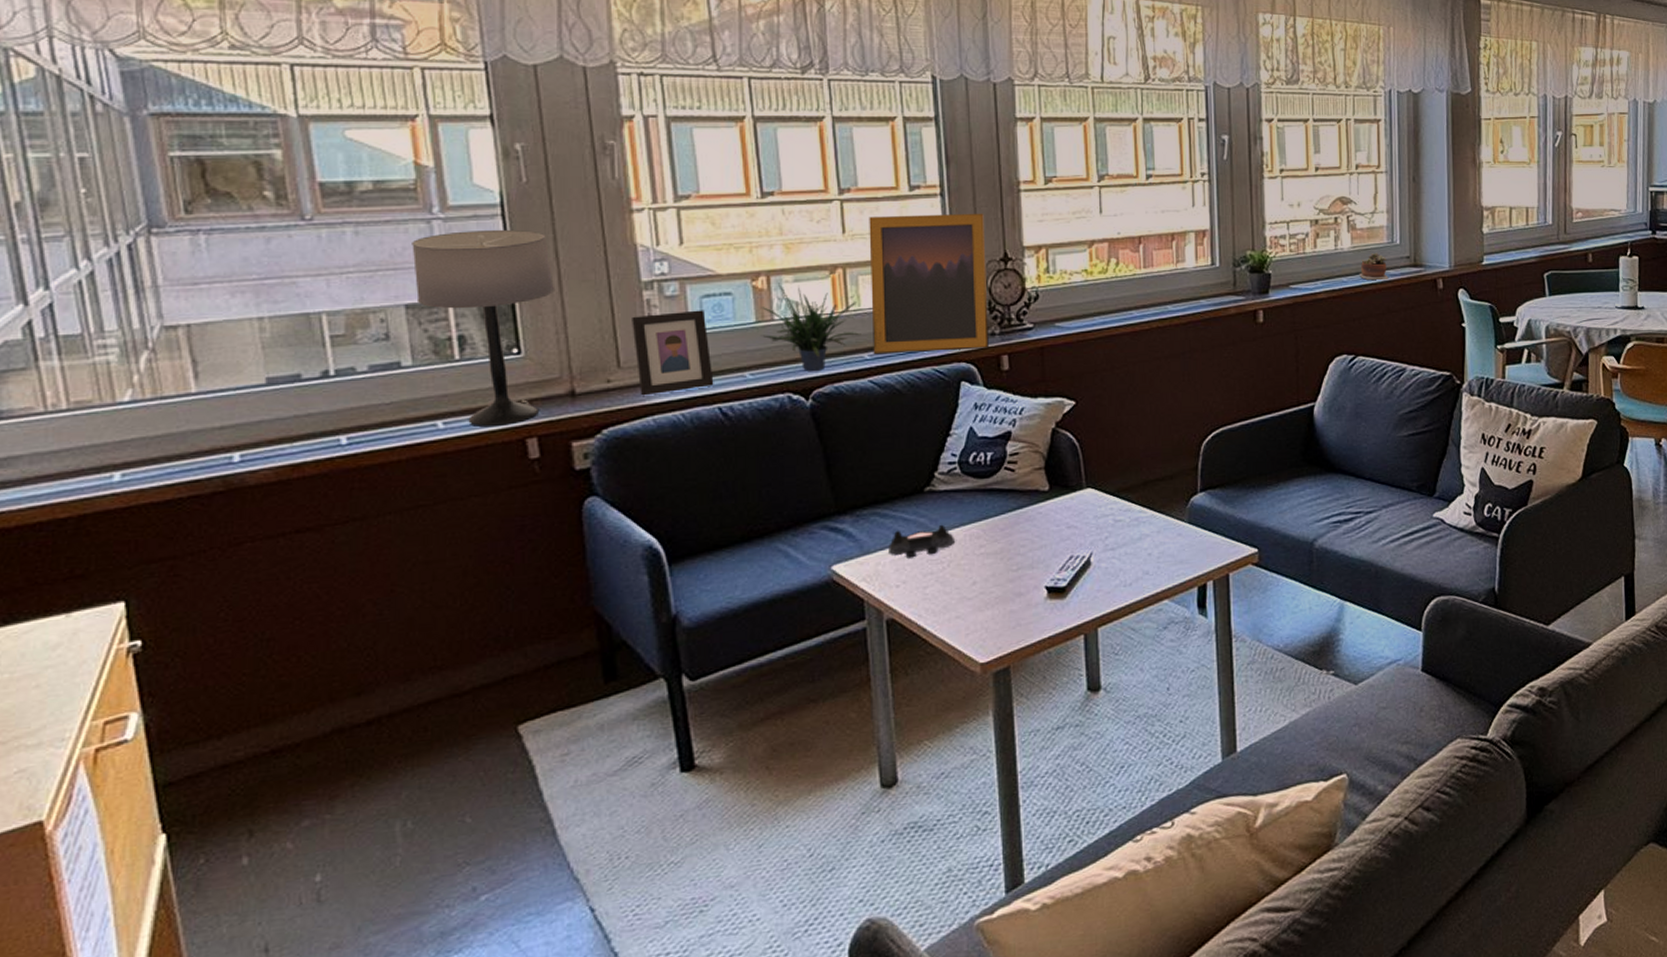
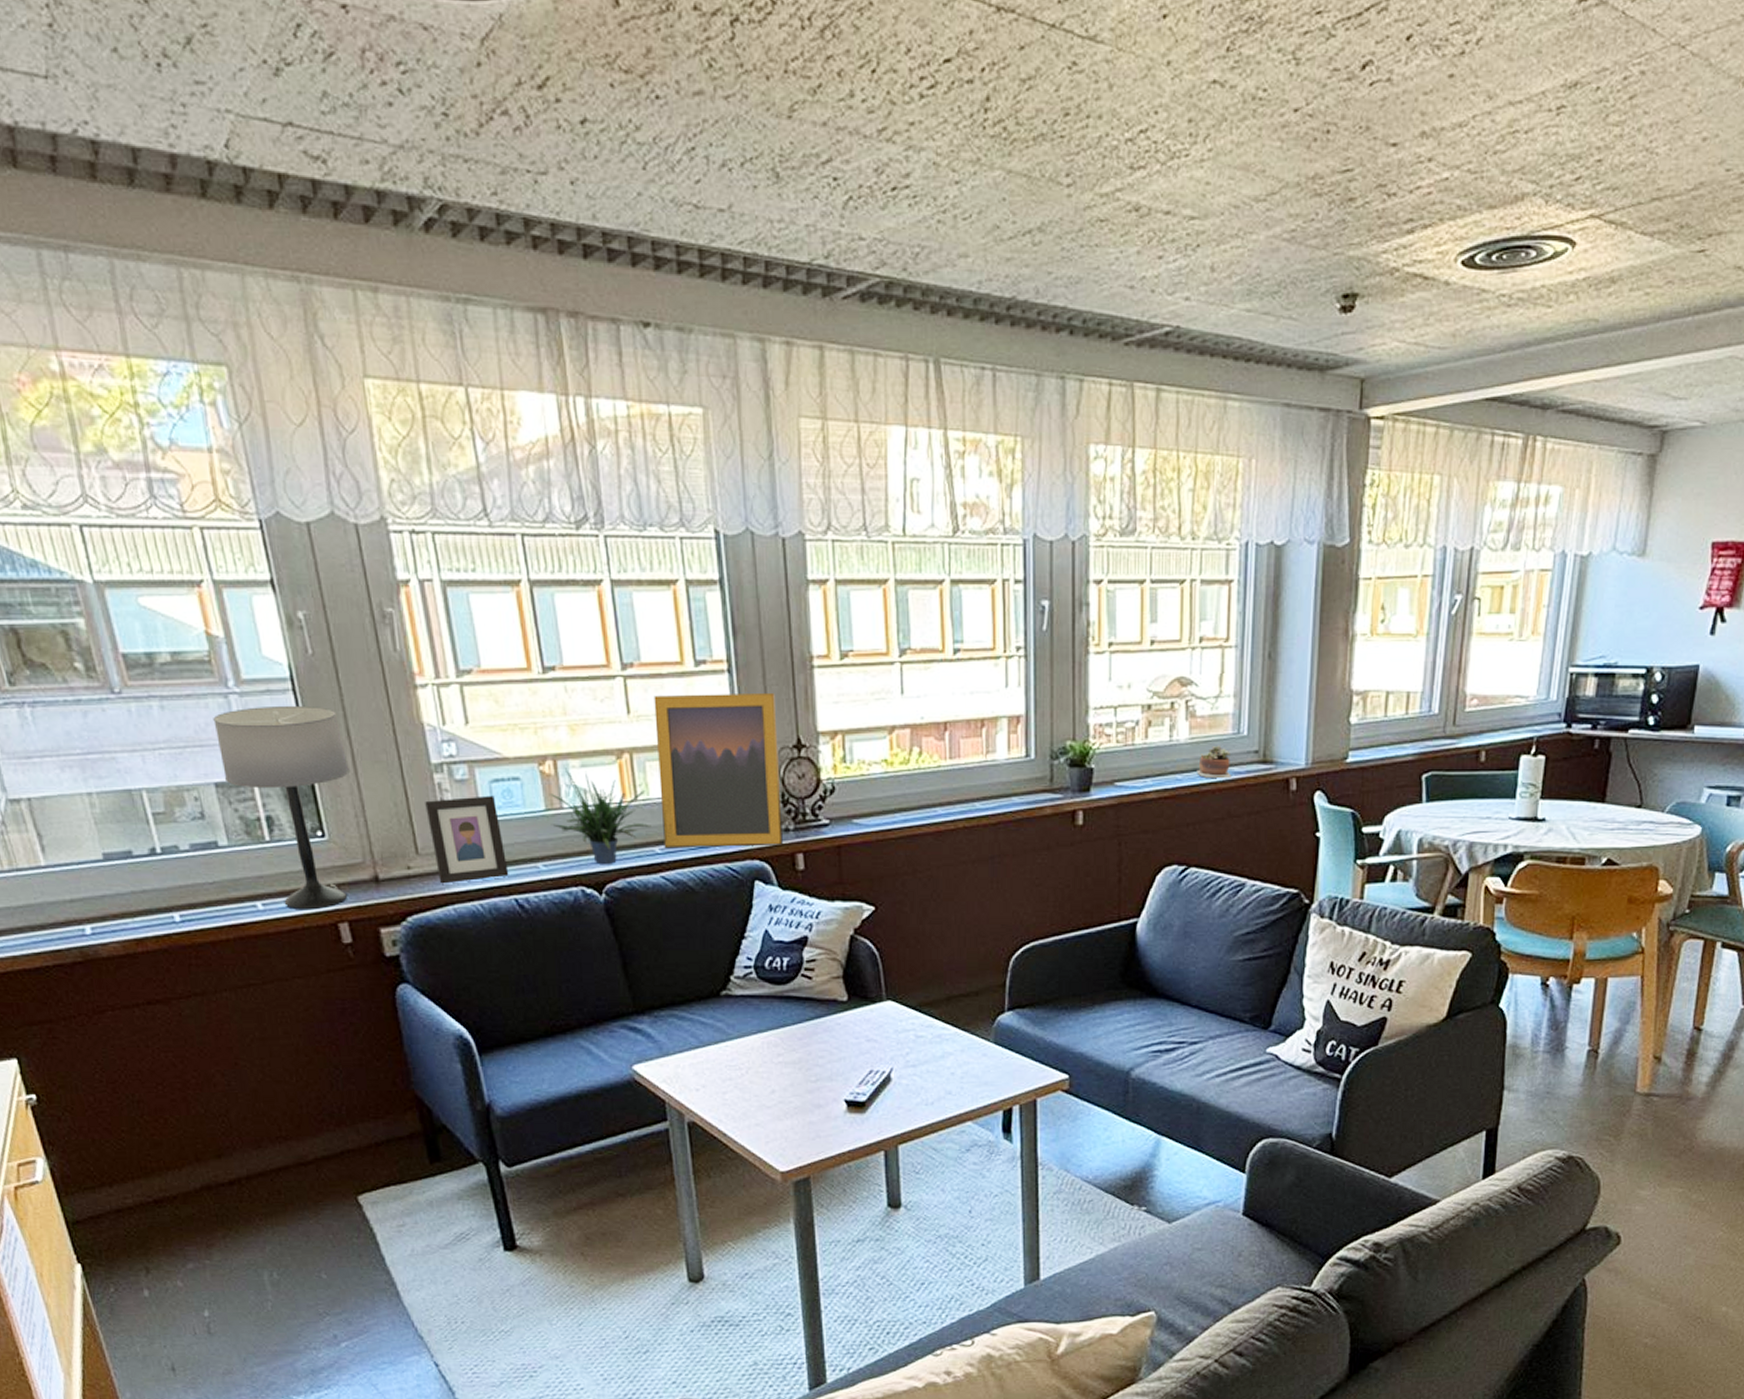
control: present [888,524,954,558] -> none [687,1030,752,1063]

